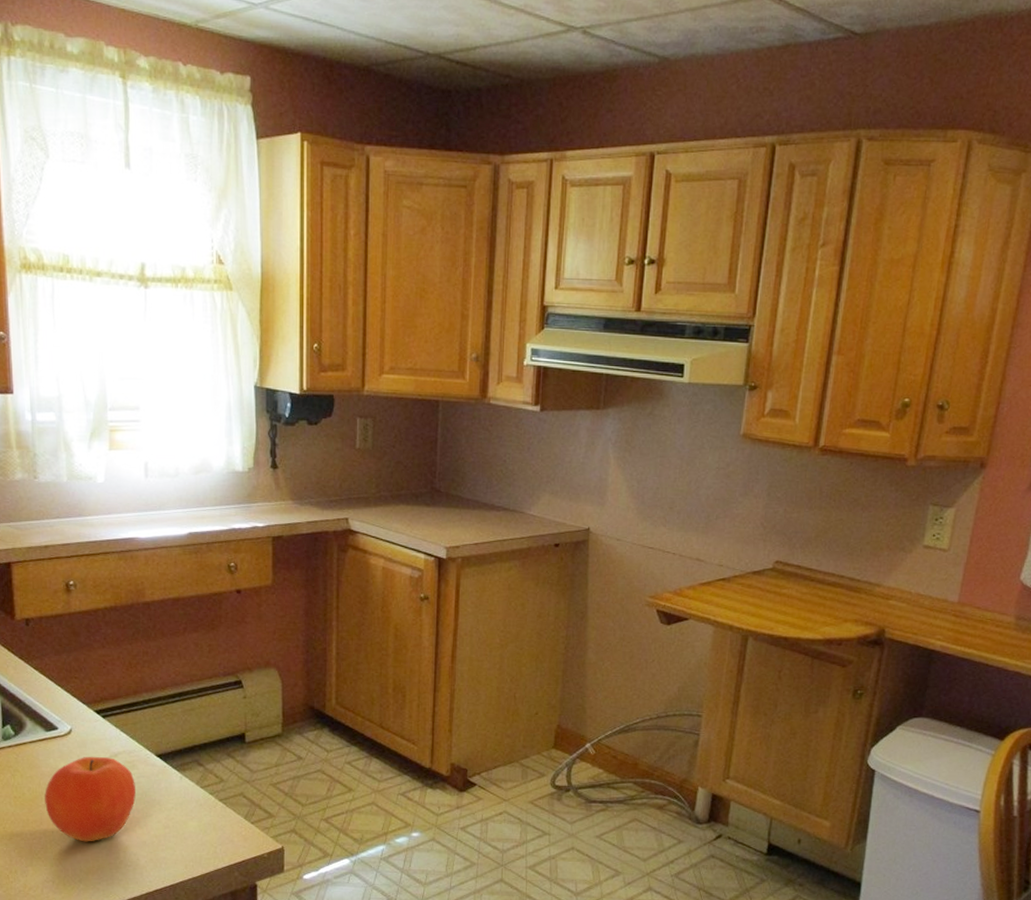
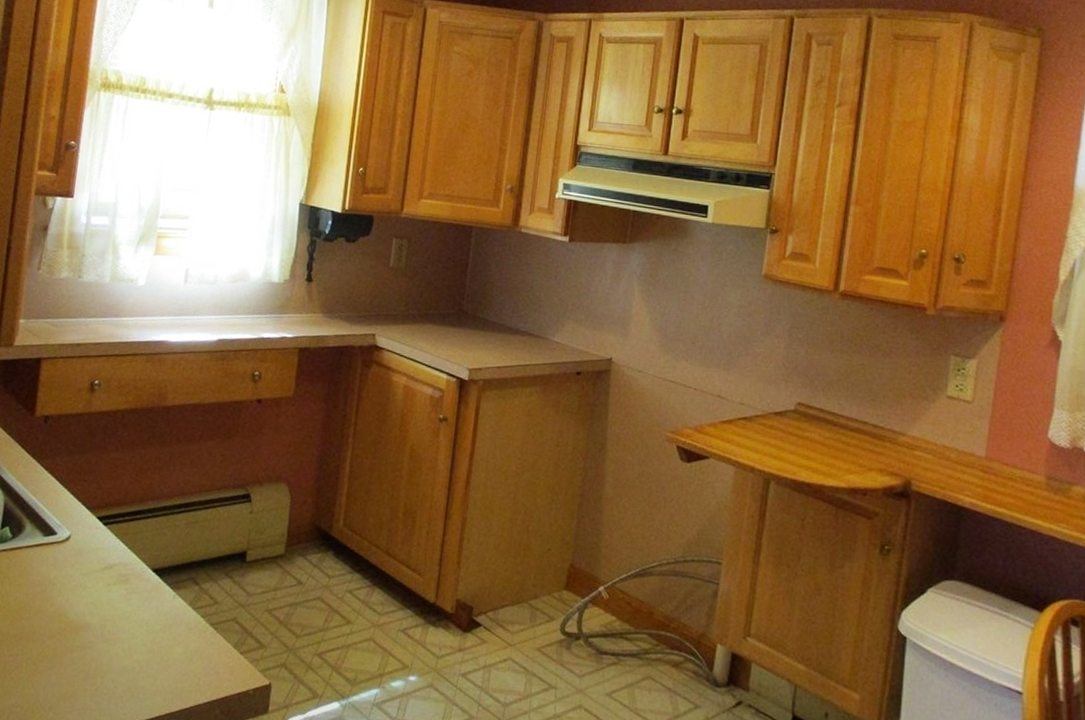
fruit: present [44,756,136,842] -> none [28,566,126,663]

